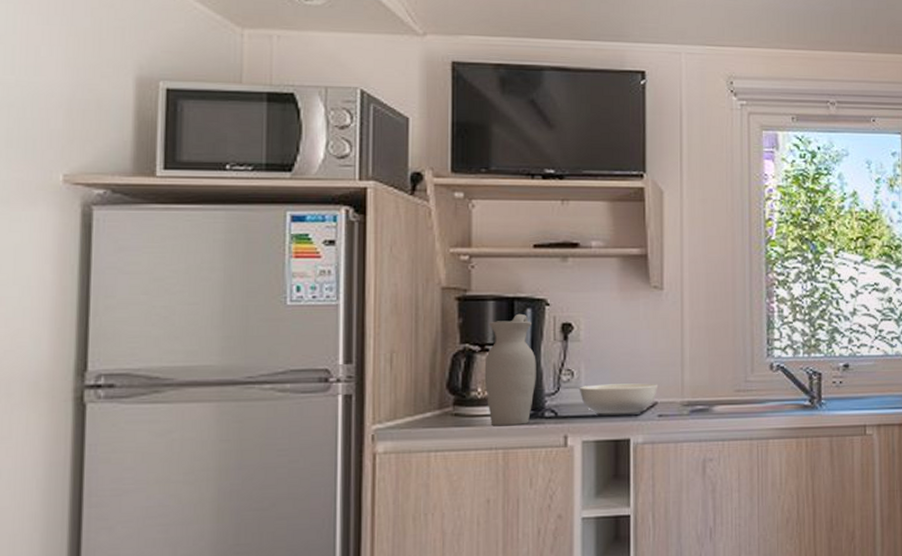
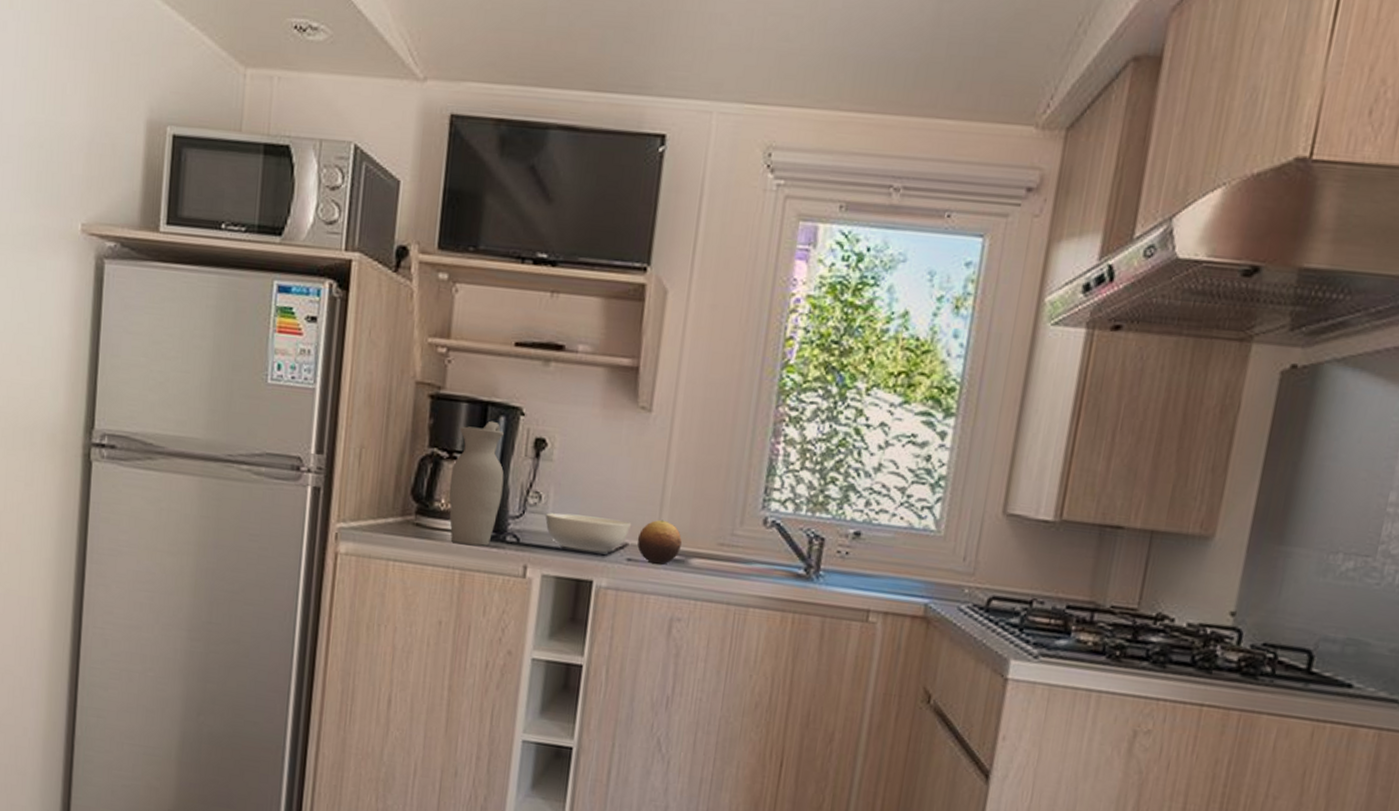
fruit: none [665,377,704,417] -> present [637,519,682,565]

